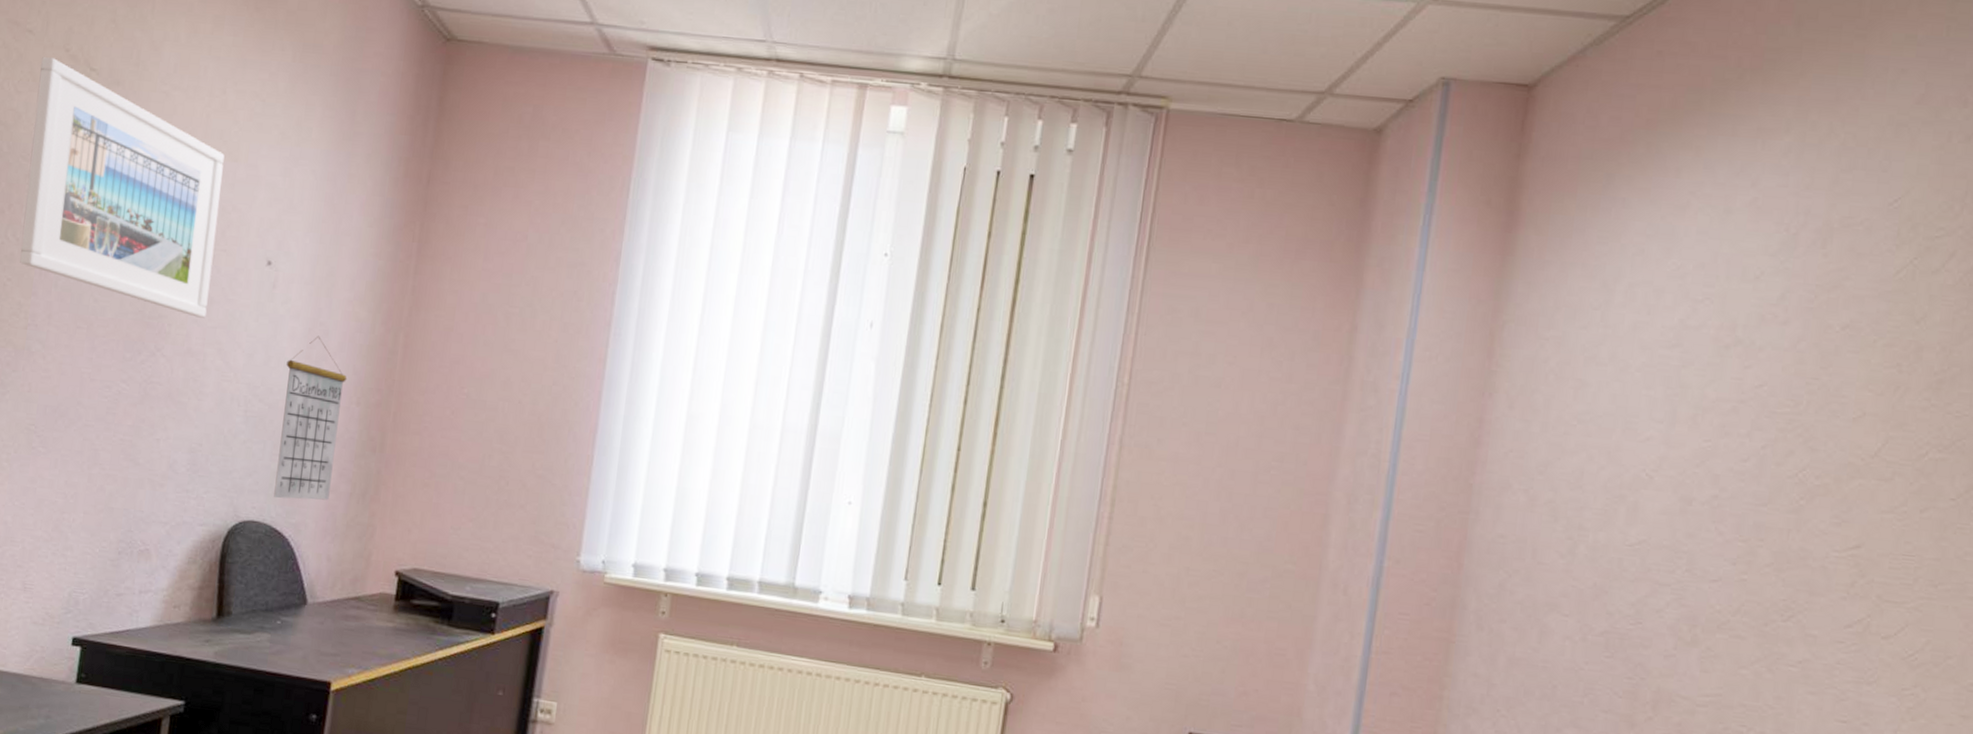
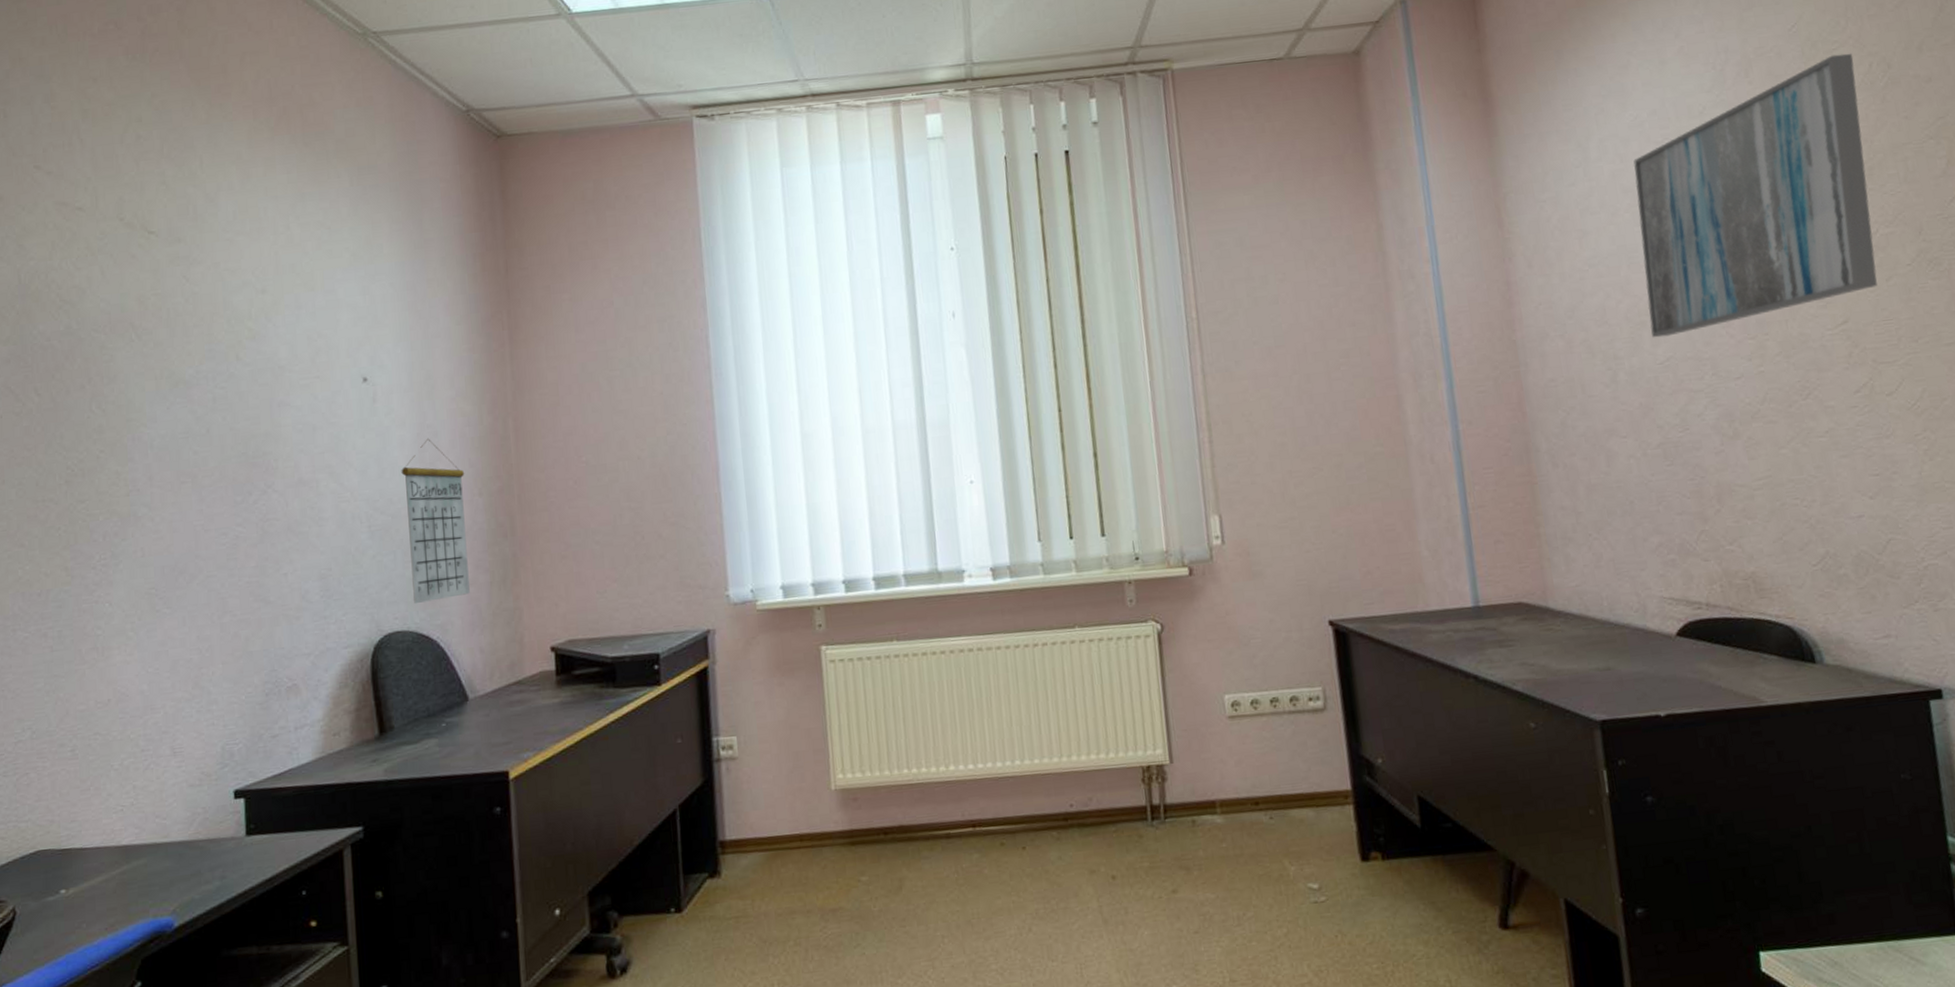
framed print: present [20,57,225,318] -> none [97,229,311,447]
wall art: none [1629,243,1958,519] -> present [1633,53,1878,338]

